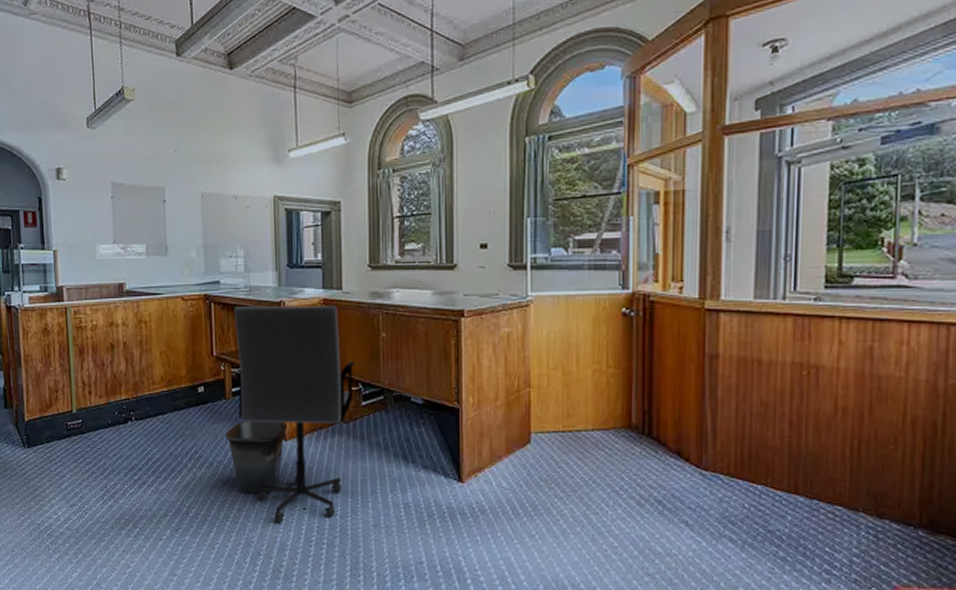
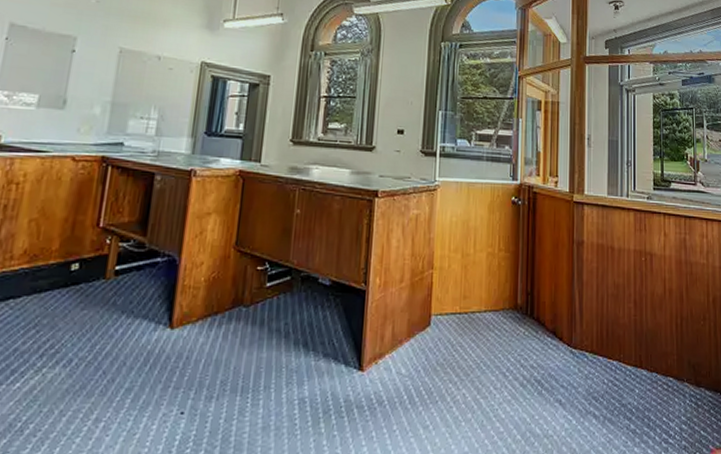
waste bin: present [225,421,288,494] -> none [96,306,178,398]
office chair: present [234,305,356,524] -> none [117,172,265,435]

